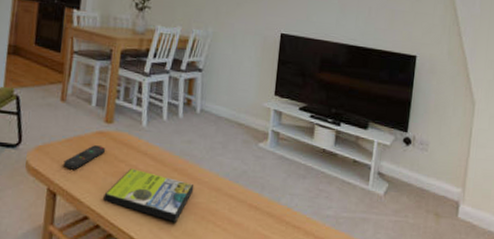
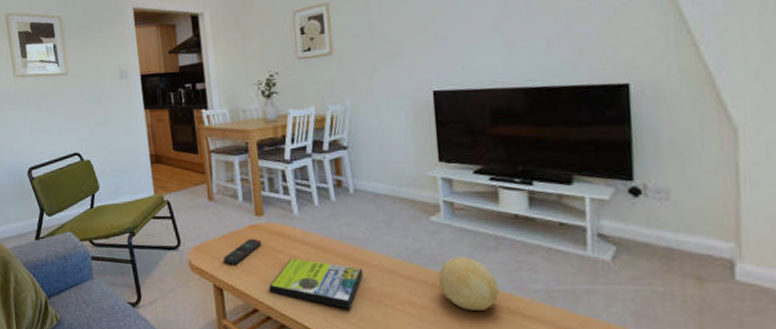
decorative ball: none [255,181,301,231] -> present [437,257,499,310]

